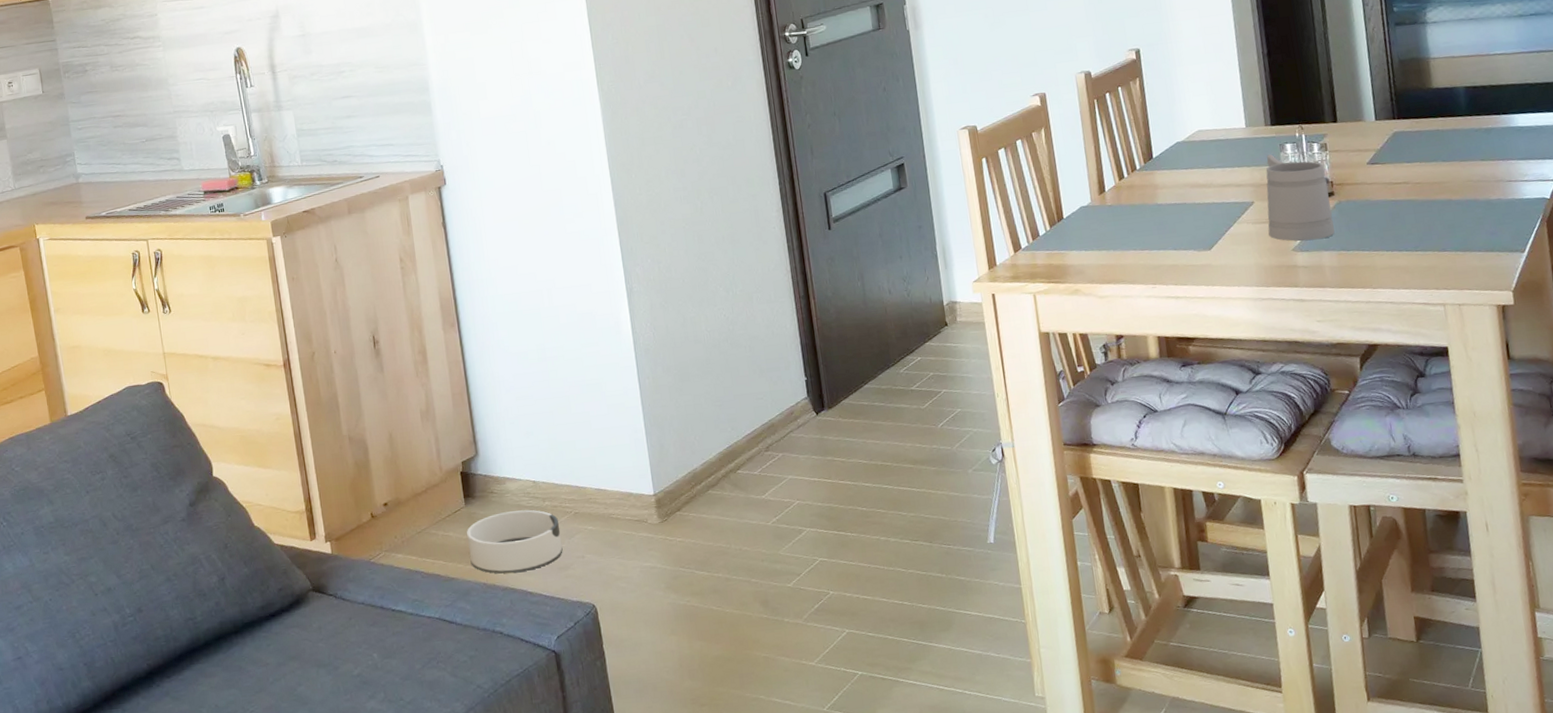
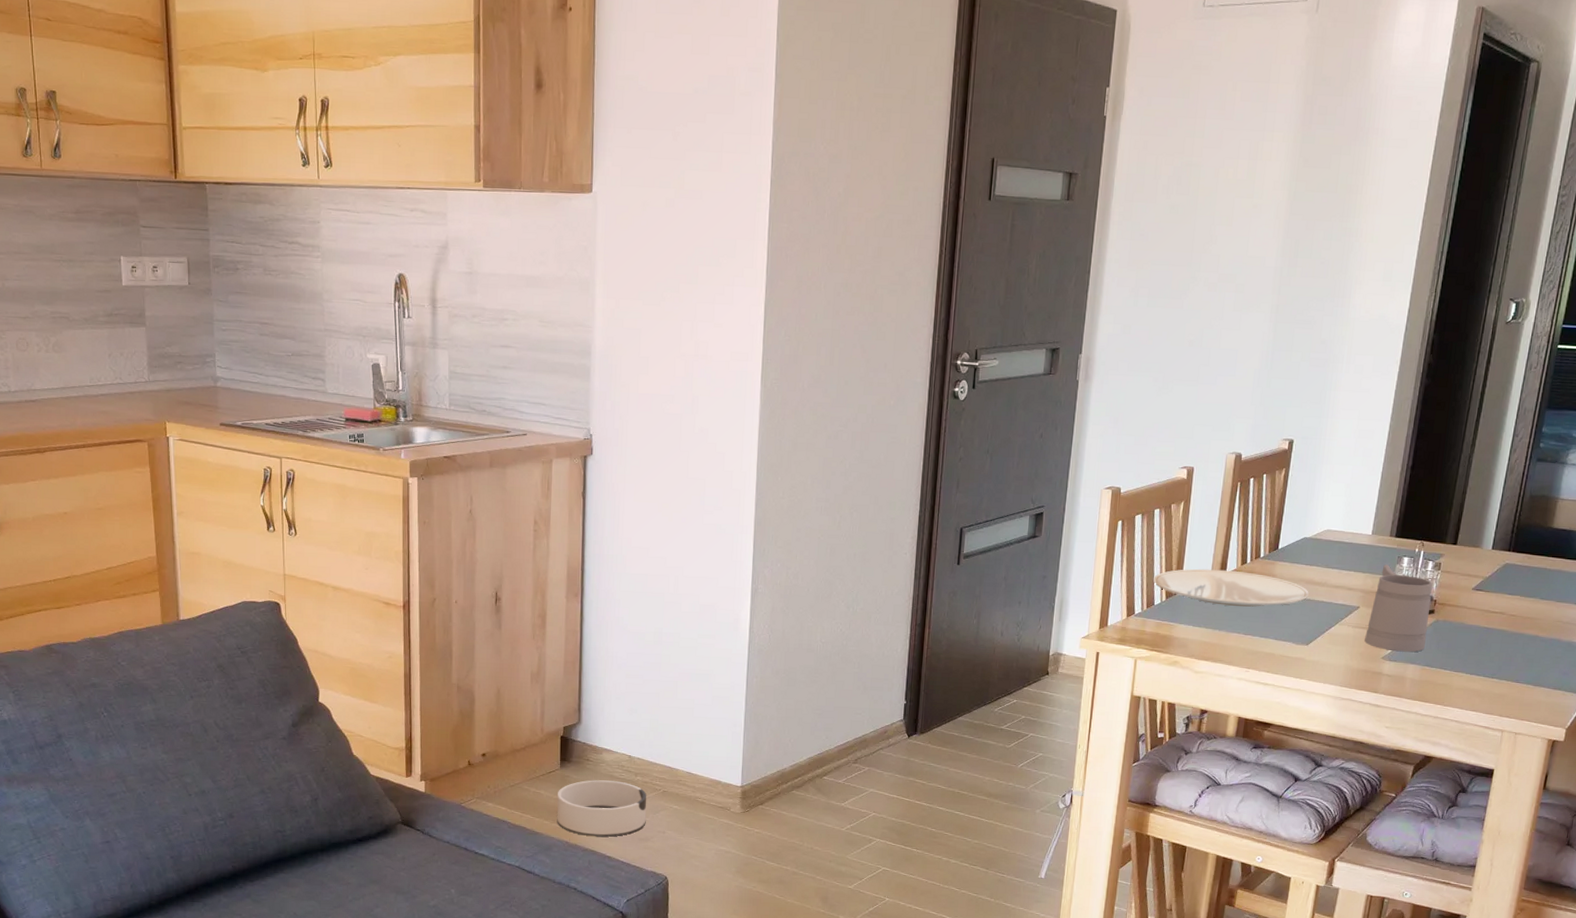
plate: none [1032,186,1198,225] -> present [1153,568,1309,607]

